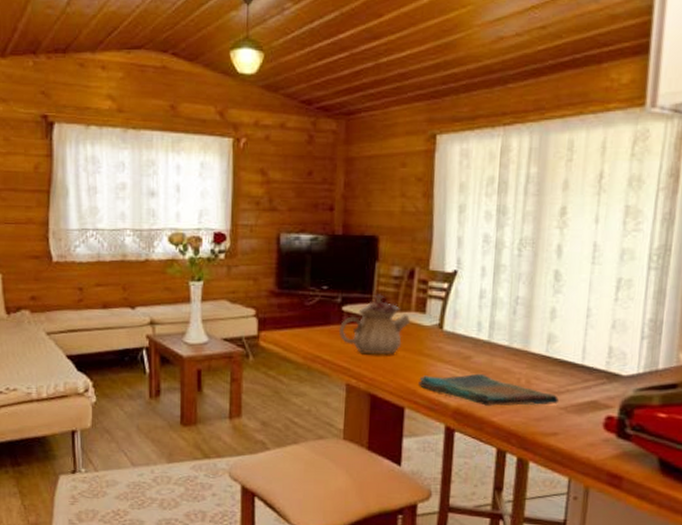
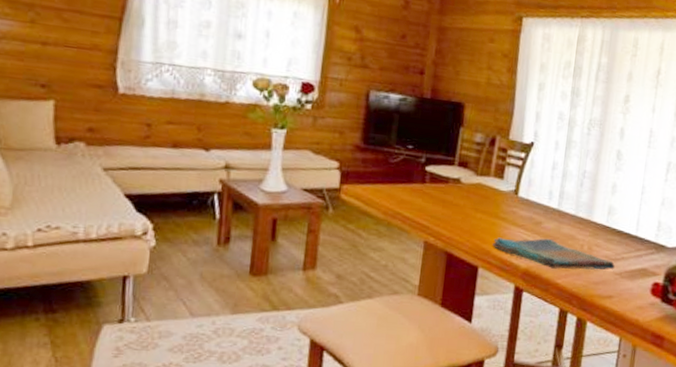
teapot: present [338,294,410,355] -> none [420,157,489,215]

